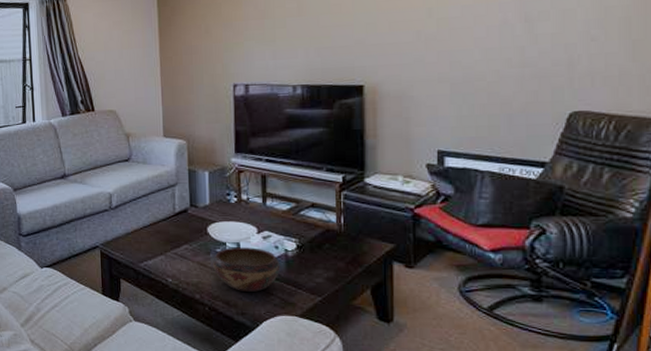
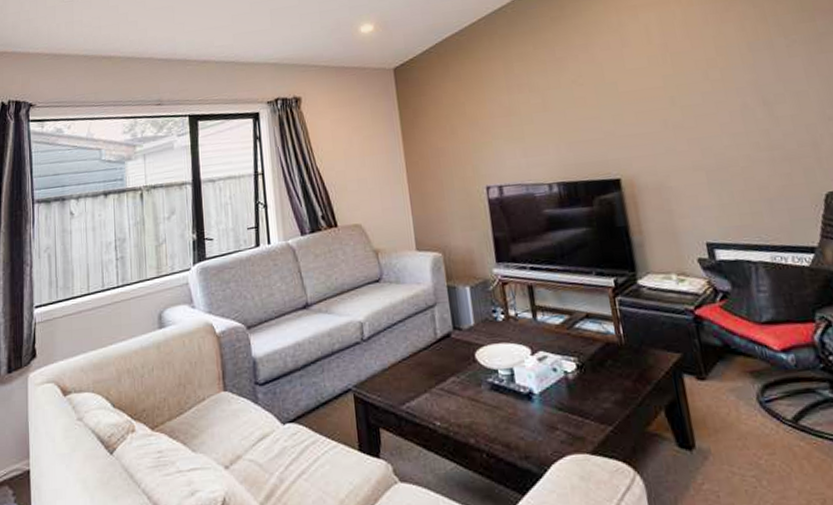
decorative bowl: present [213,247,281,292] -> none [485,372,563,429]

